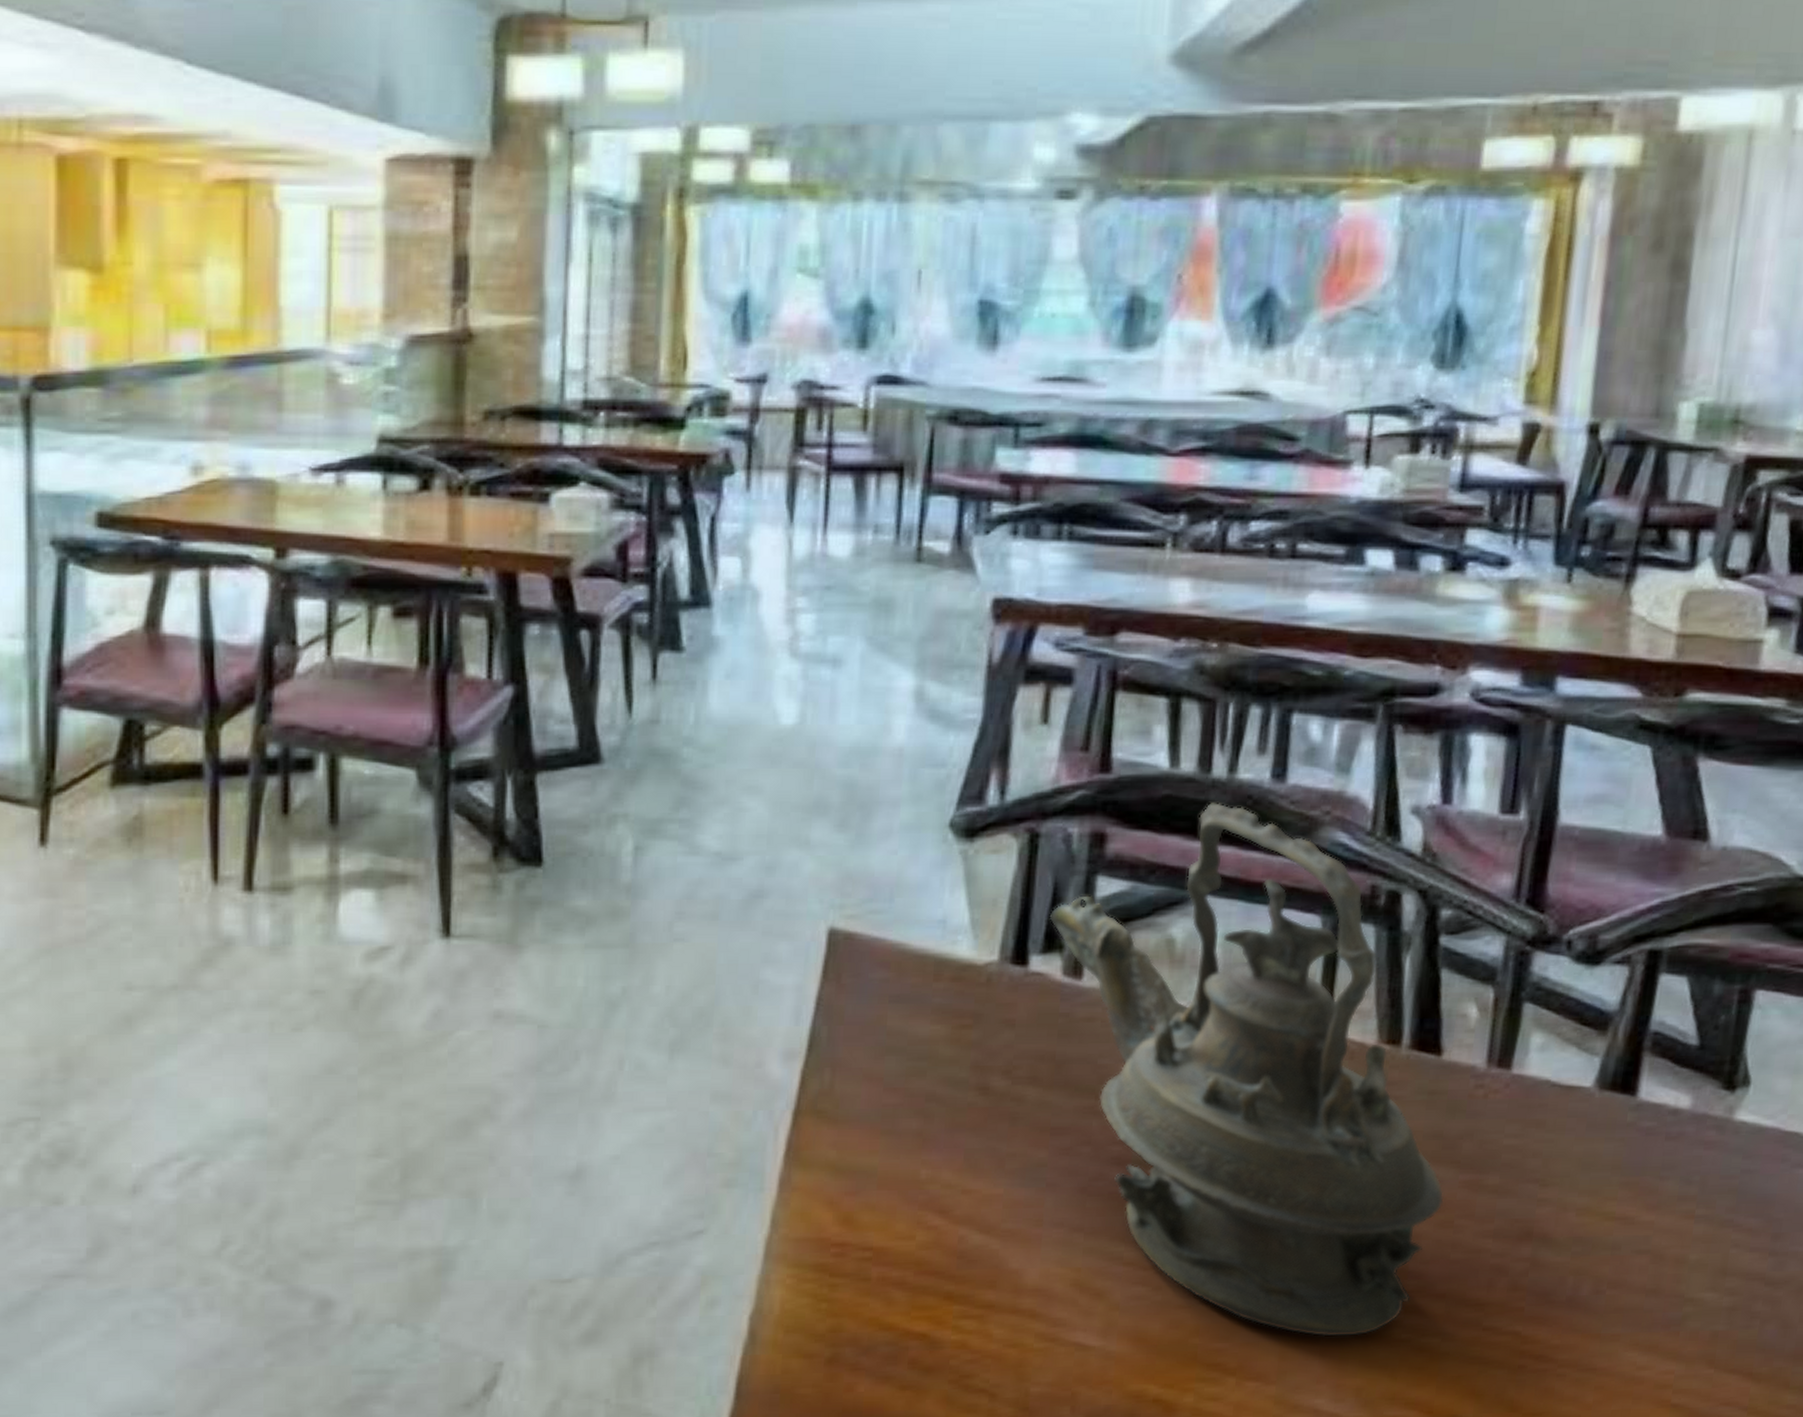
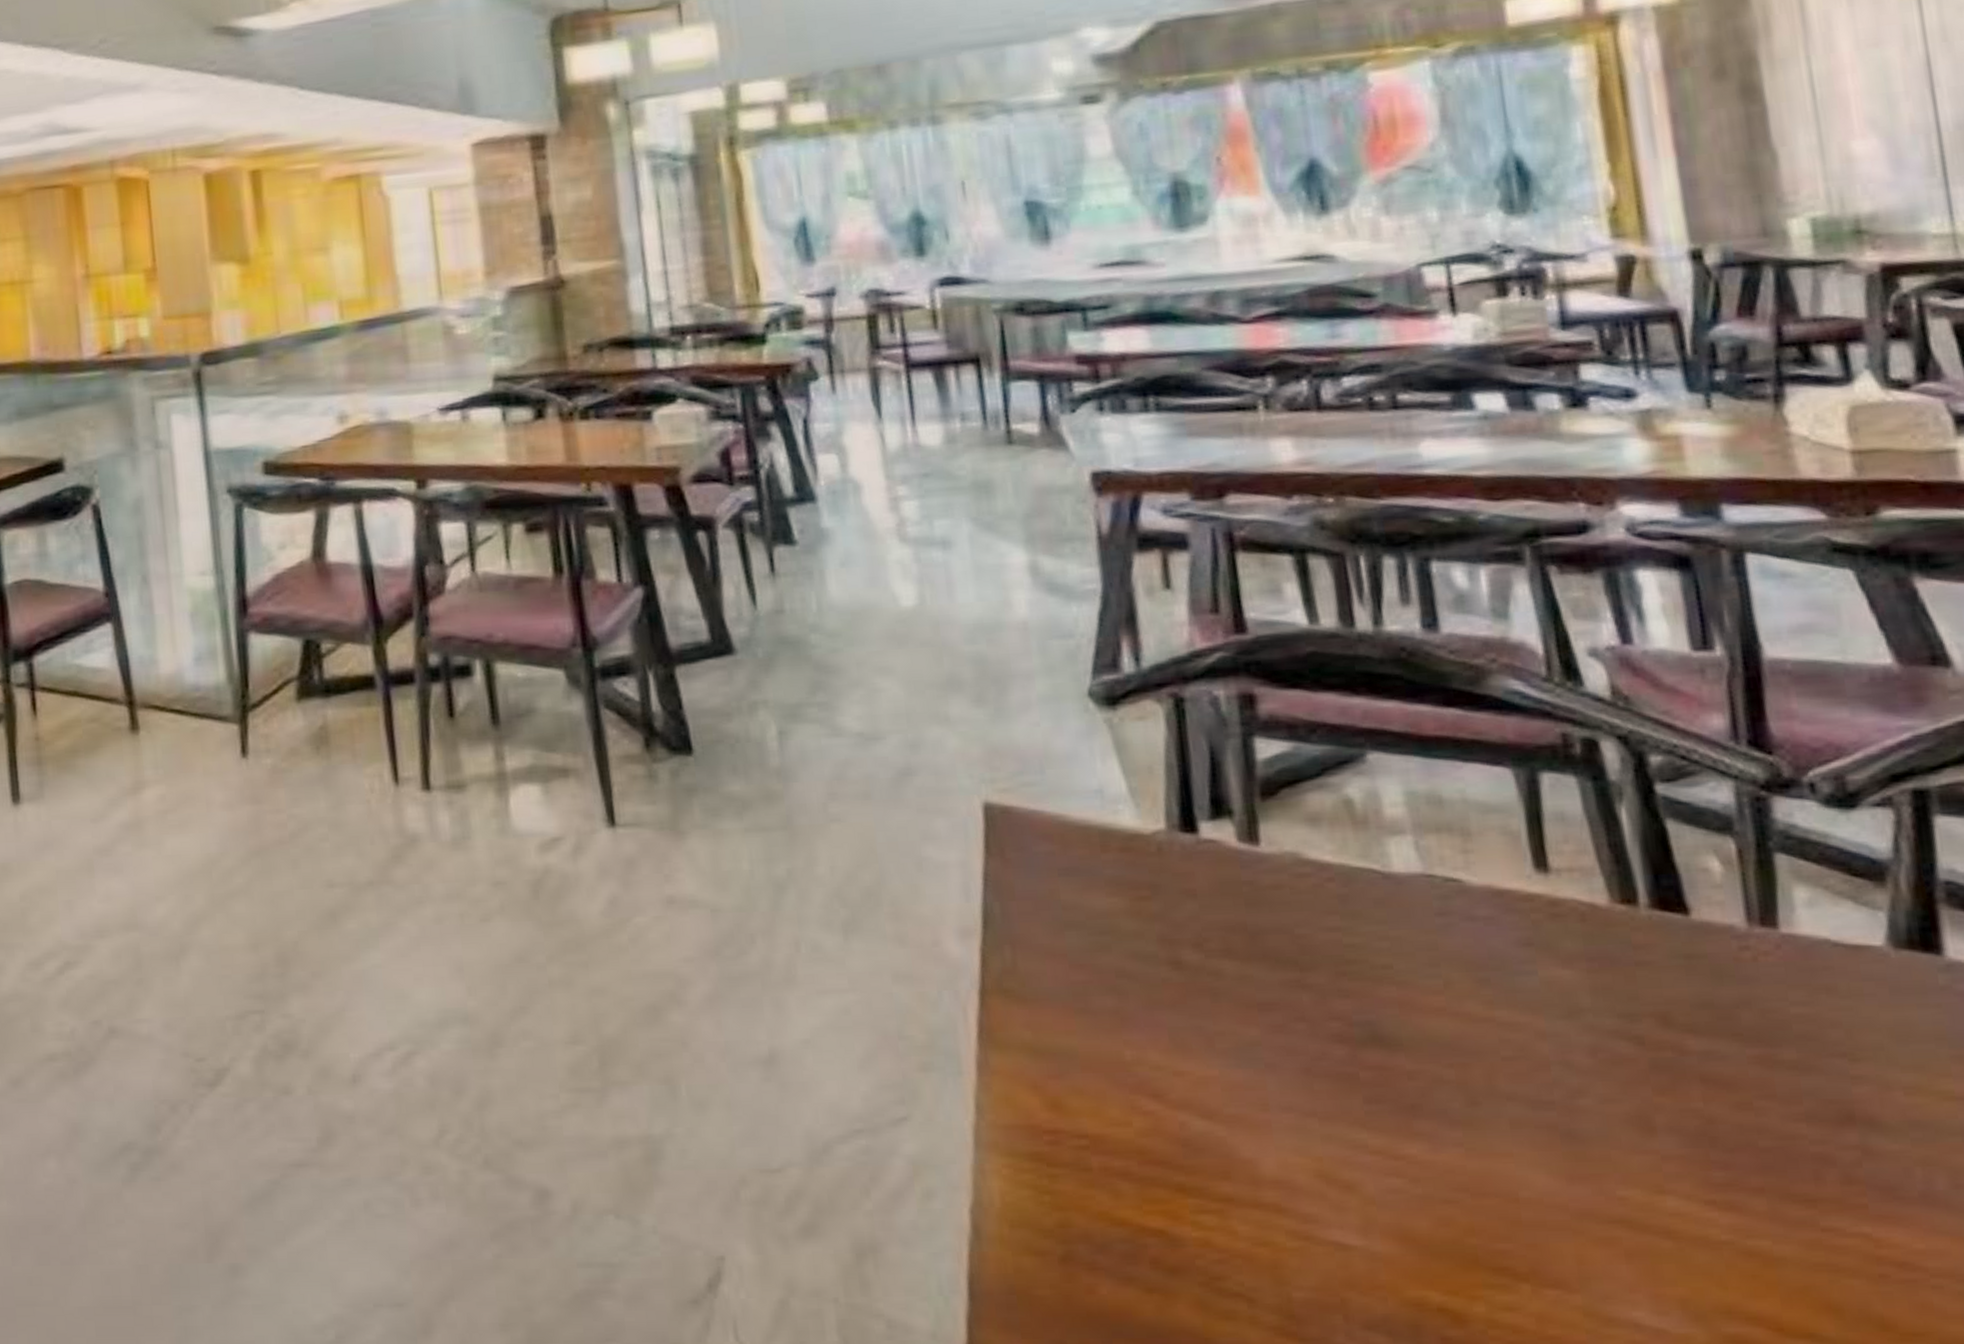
teapot: present [1049,803,1444,1337] -> none [1211,656,1734,1237]

